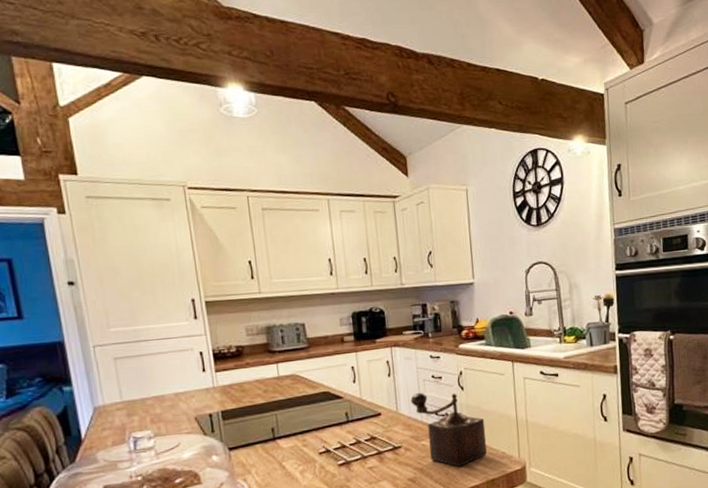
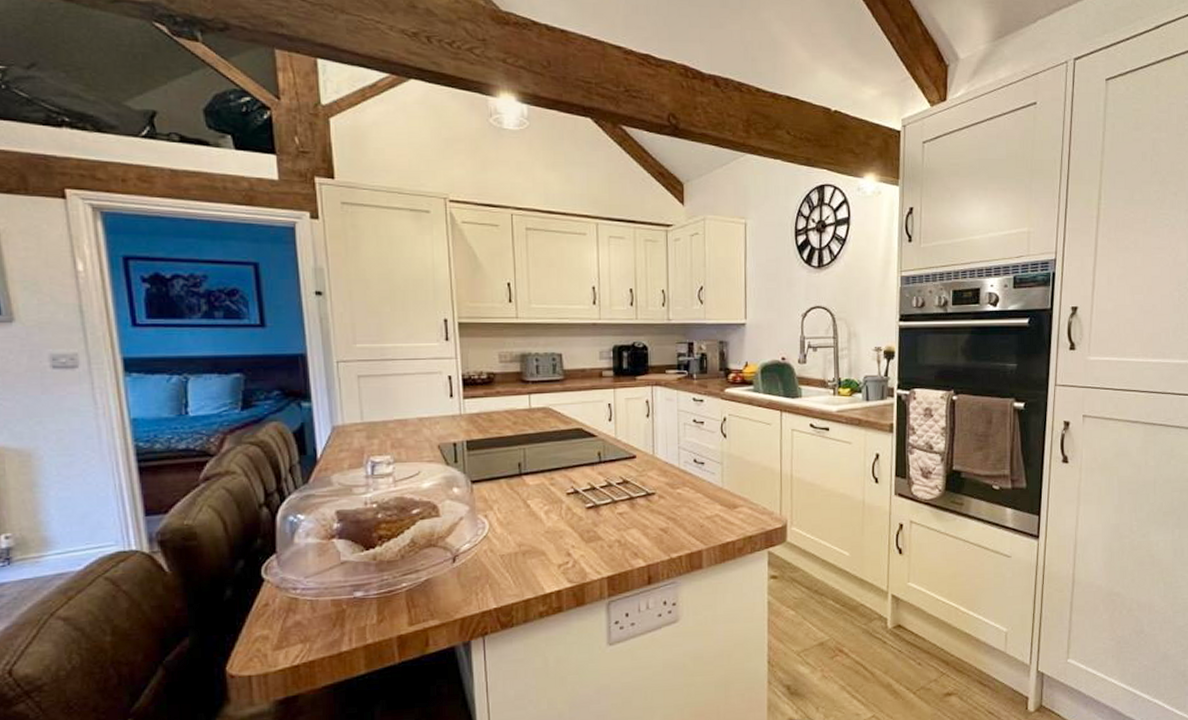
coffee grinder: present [410,392,487,467] -> none [669,436,747,520]

